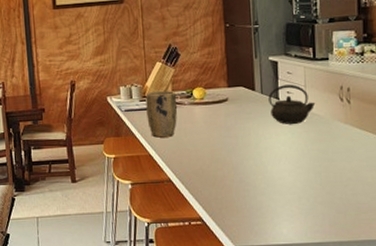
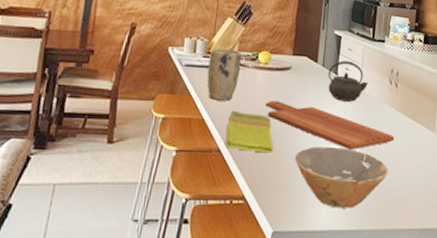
dish towel: none [174,144,223,179] -> present [225,110,274,153]
cutting board: none [207,131,354,169] -> present [265,101,395,150]
bowl: none [245,168,352,224] -> present [294,146,389,208]

